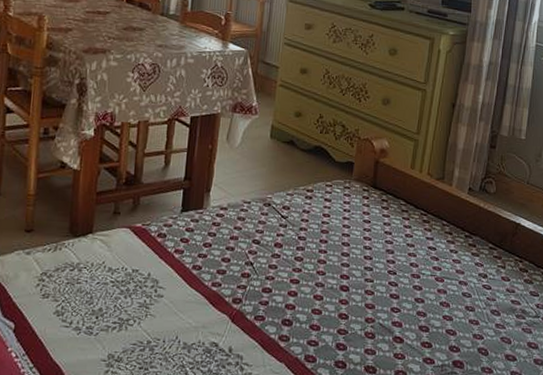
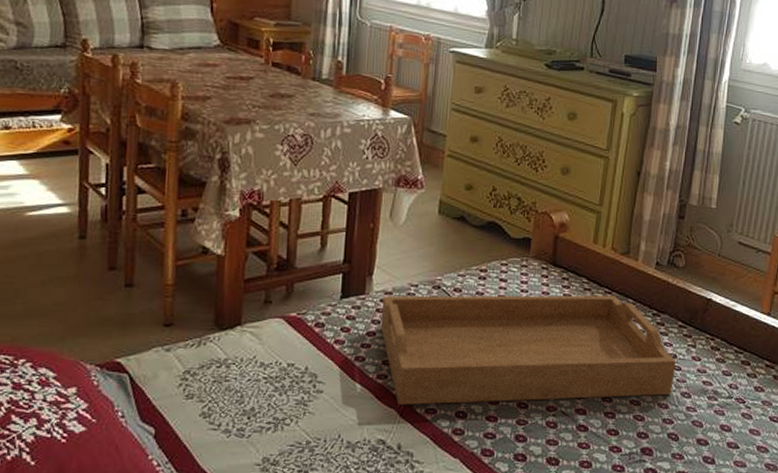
serving tray: none [216,211,487,313] -> present [380,295,677,406]

